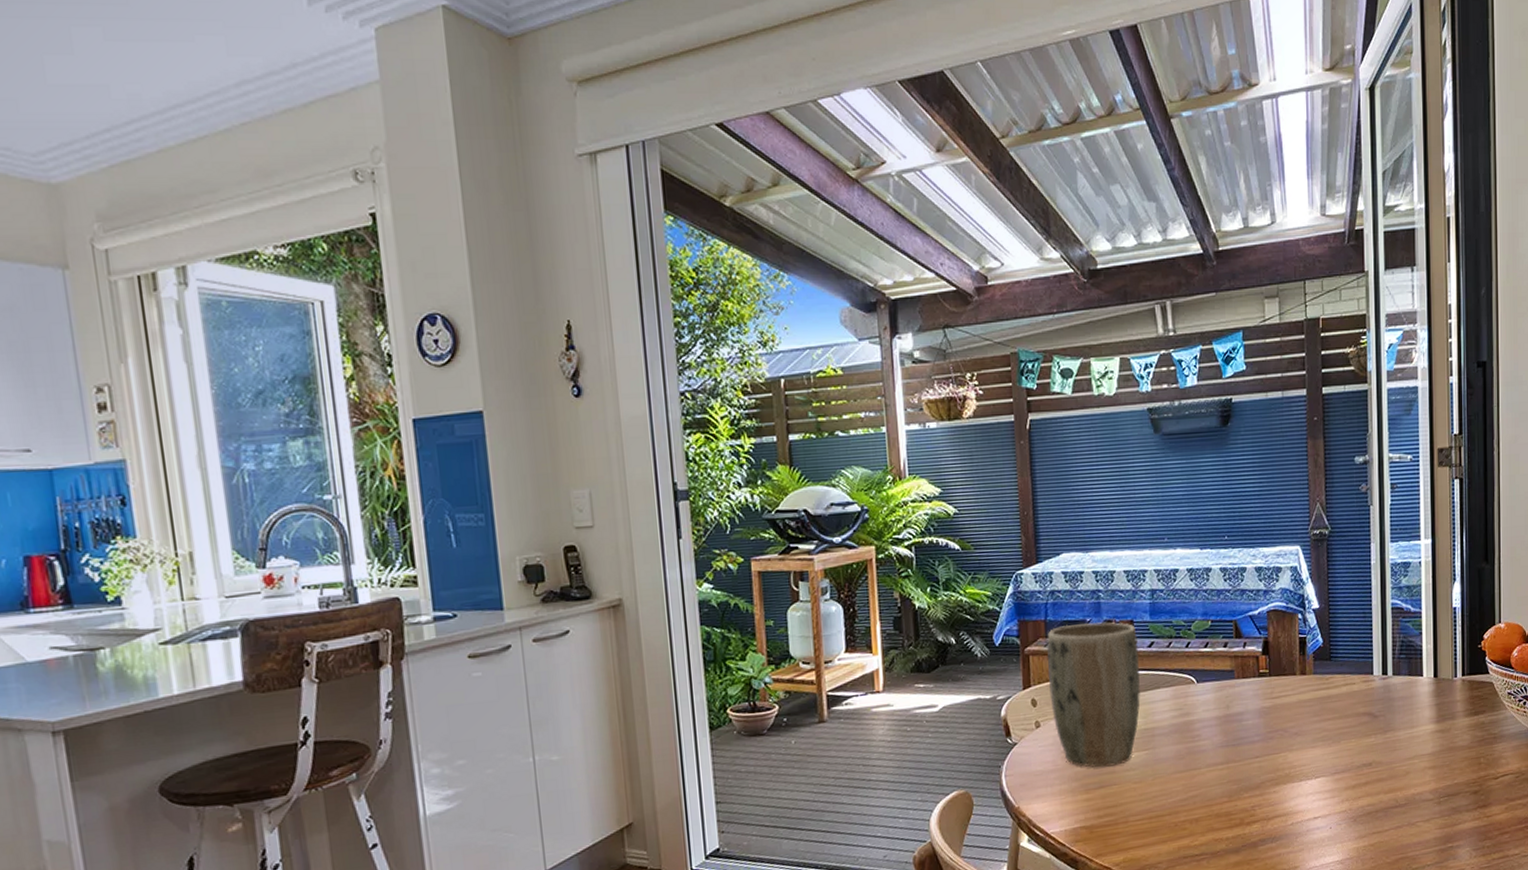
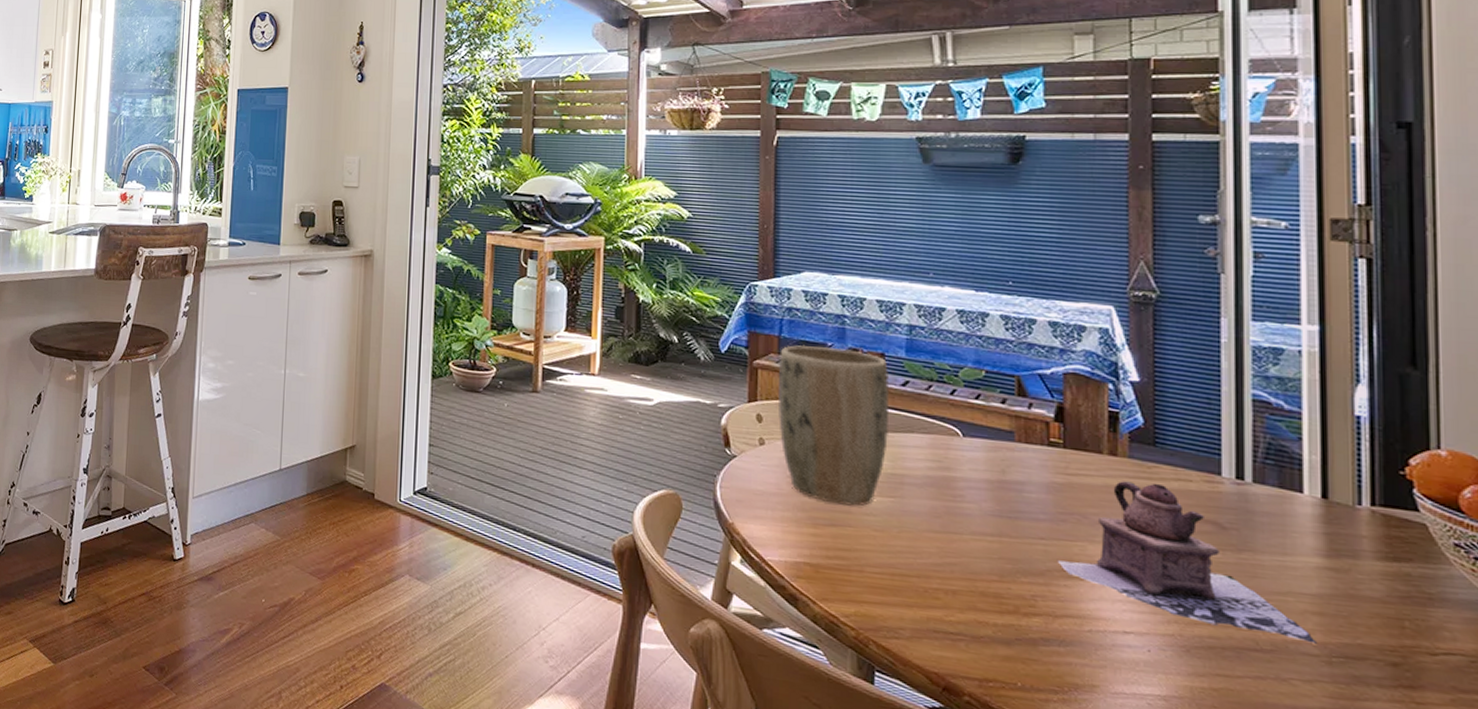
teapot: none [1268,691,1433,796] -> present [1057,481,1318,644]

